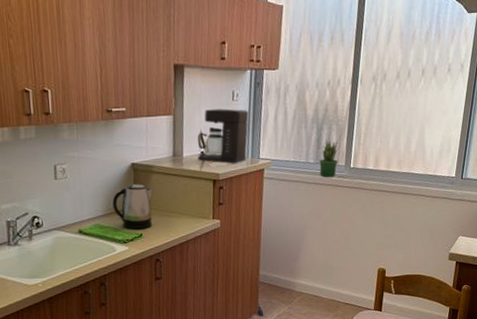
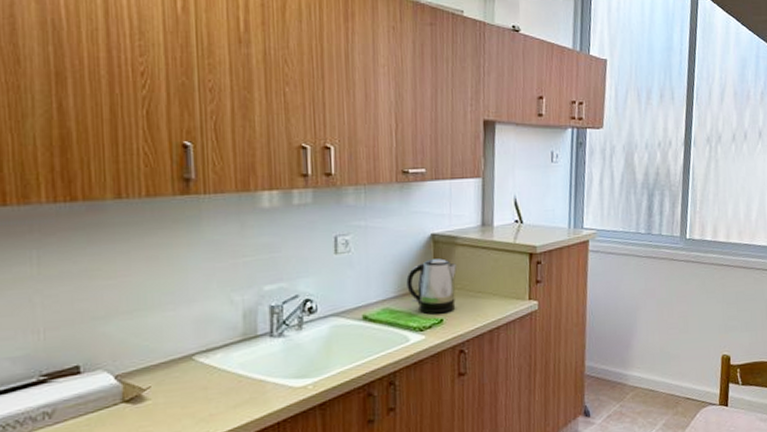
coffee maker: present [197,108,249,165] -> none [510,171,570,235]
planter: present [319,140,339,178] -> none [651,207,673,251]

